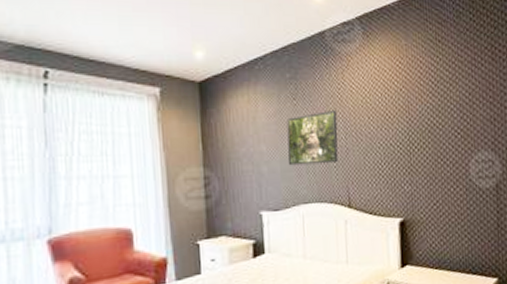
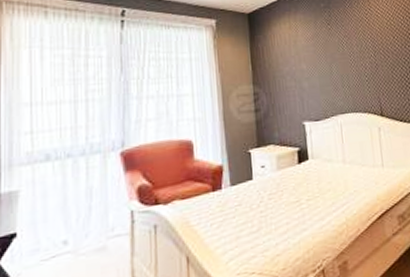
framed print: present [286,109,338,166] -> none [323,31,370,81]

